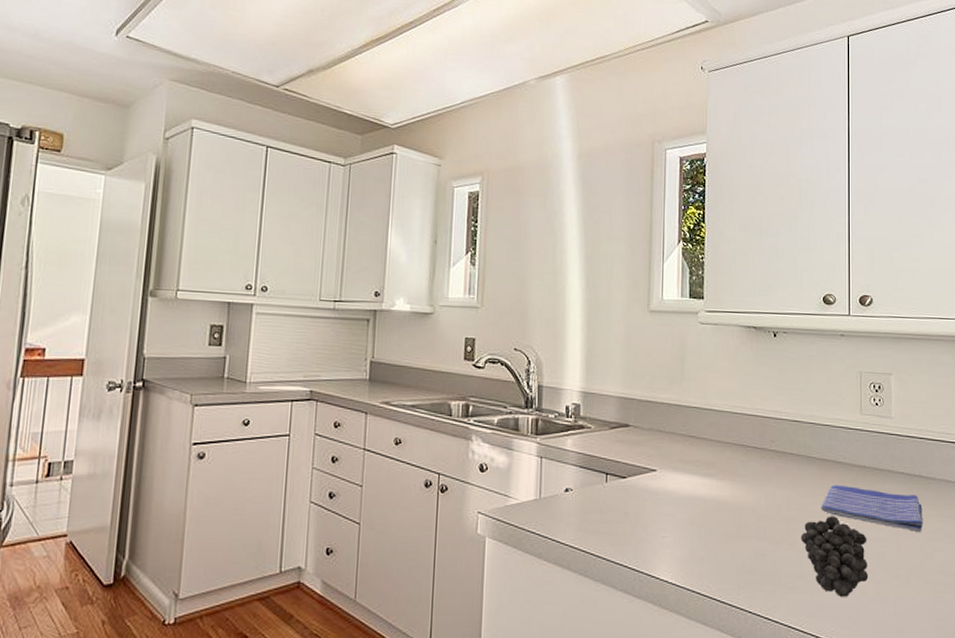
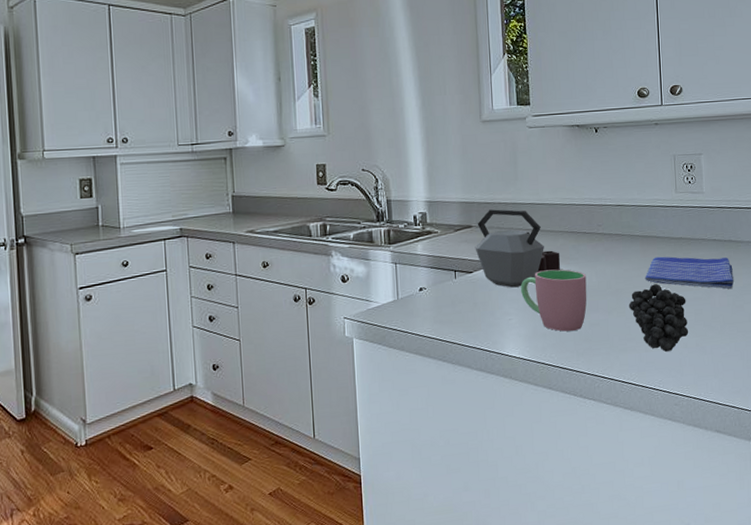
kettle: none [631,409,725,501] -> present [475,209,560,288]
cup: none [679,485,754,559] -> present [521,269,587,332]

